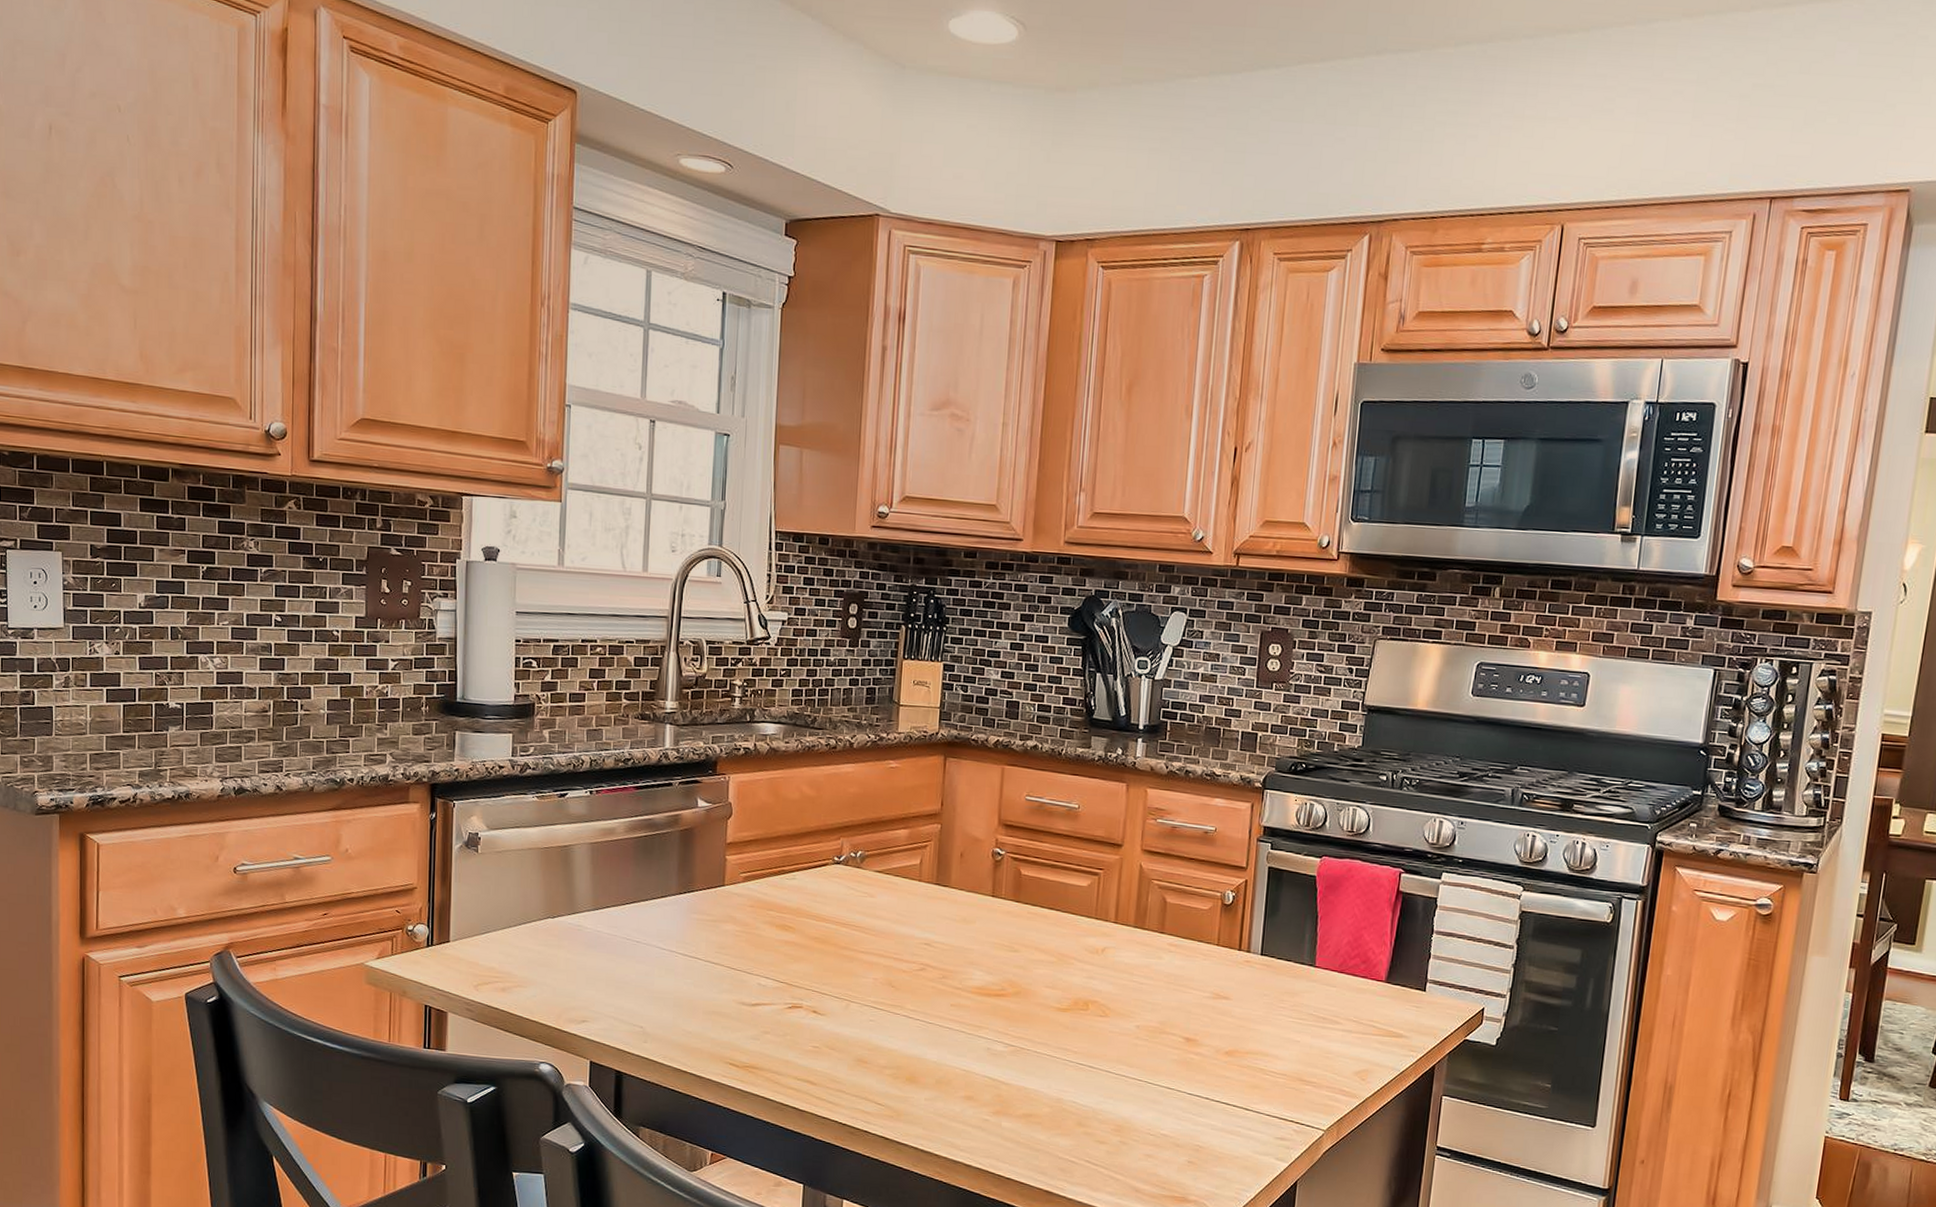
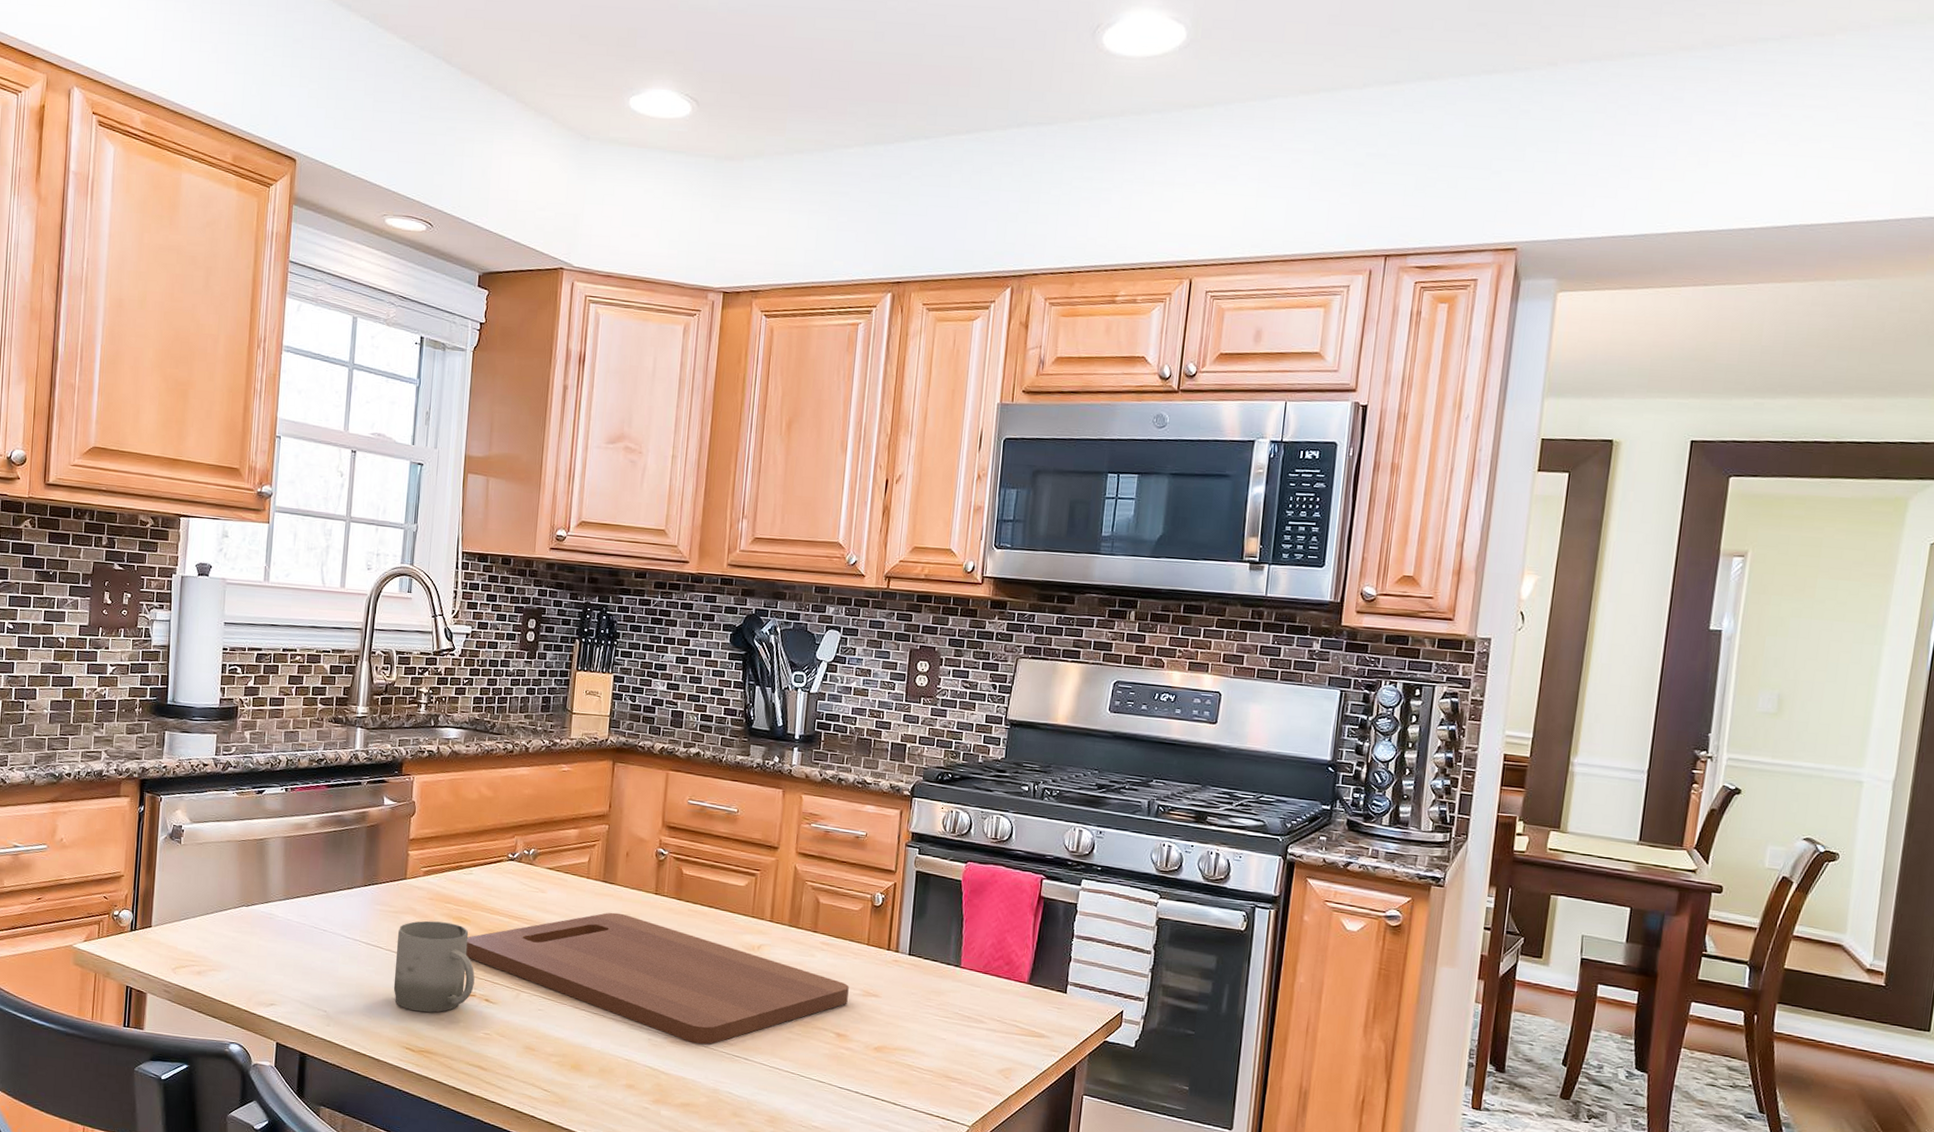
cup: none [714,929,801,1026] -> present [393,920,475,1012]
cutting board: none [791,916,1198,1053] -> present [466,912,849,1045]

